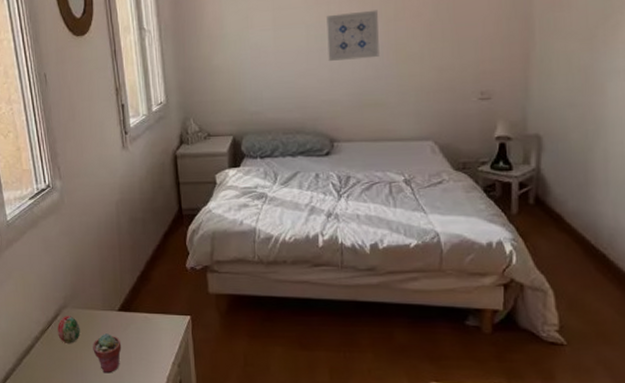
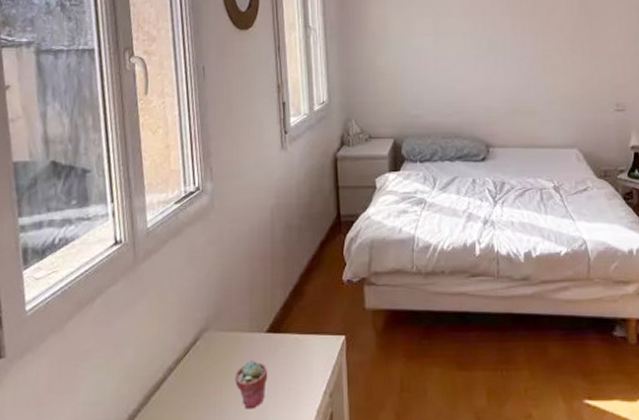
decorative egg: present [58,316,80,345] -> none [196,340,222,376]
wall art: present [326,10,379,61] -> none [482,23,529,68]

